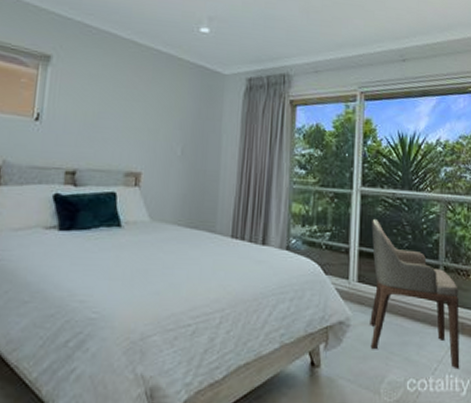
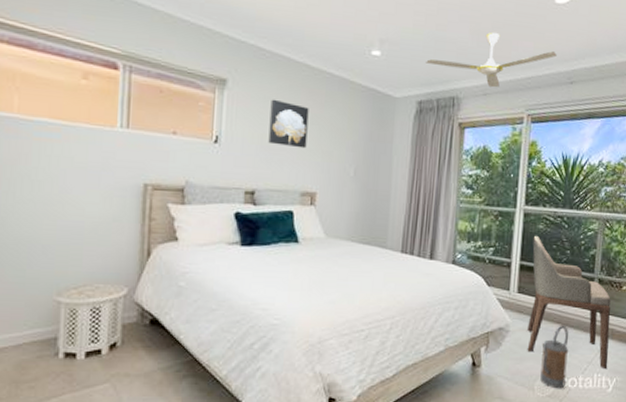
wall art: none [92,75,135,127] -> present [268,99,309,149]
ceiling fan: none [255,10,388,65] -> present [426,32,557,88]
watering can: none [386,318,416,393] -> present [540,325,569,389]

